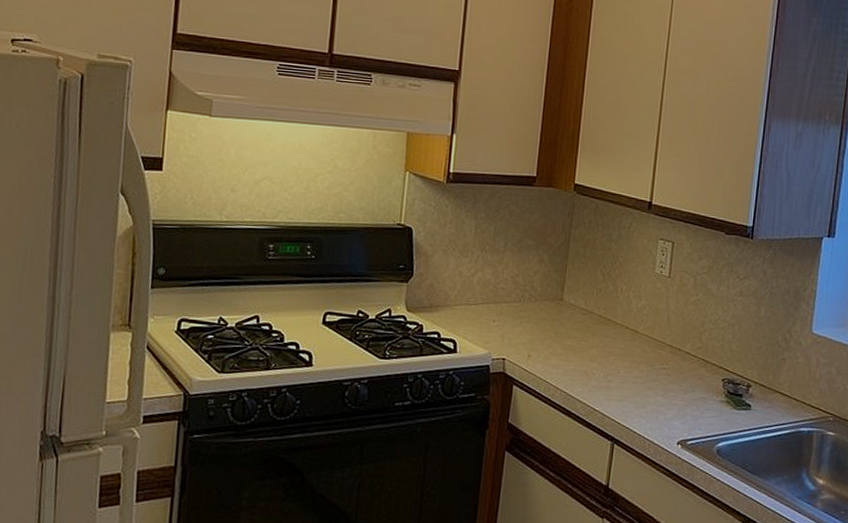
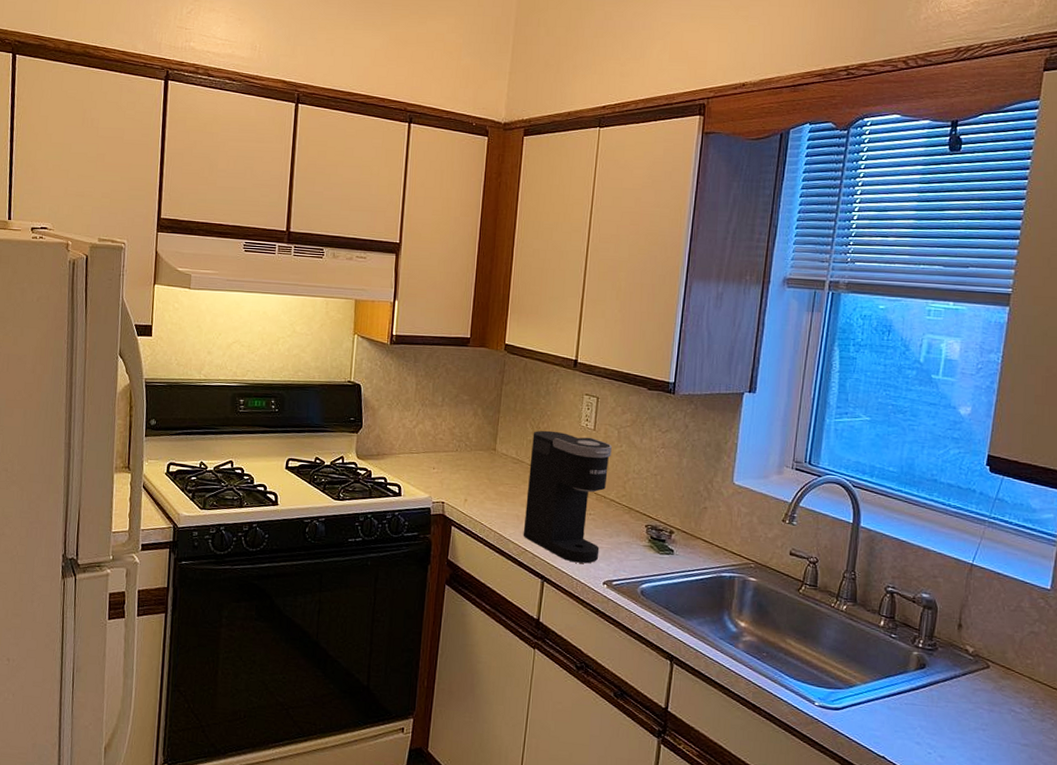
coffee maker: none [591,278,688,423] -> present [523,430,612,564]

